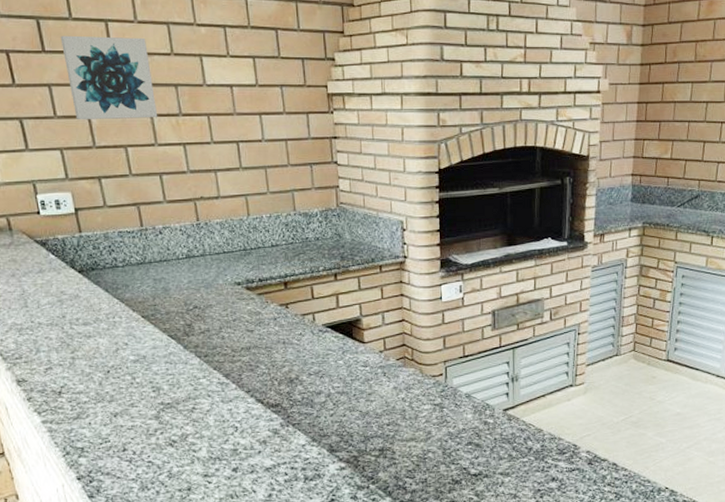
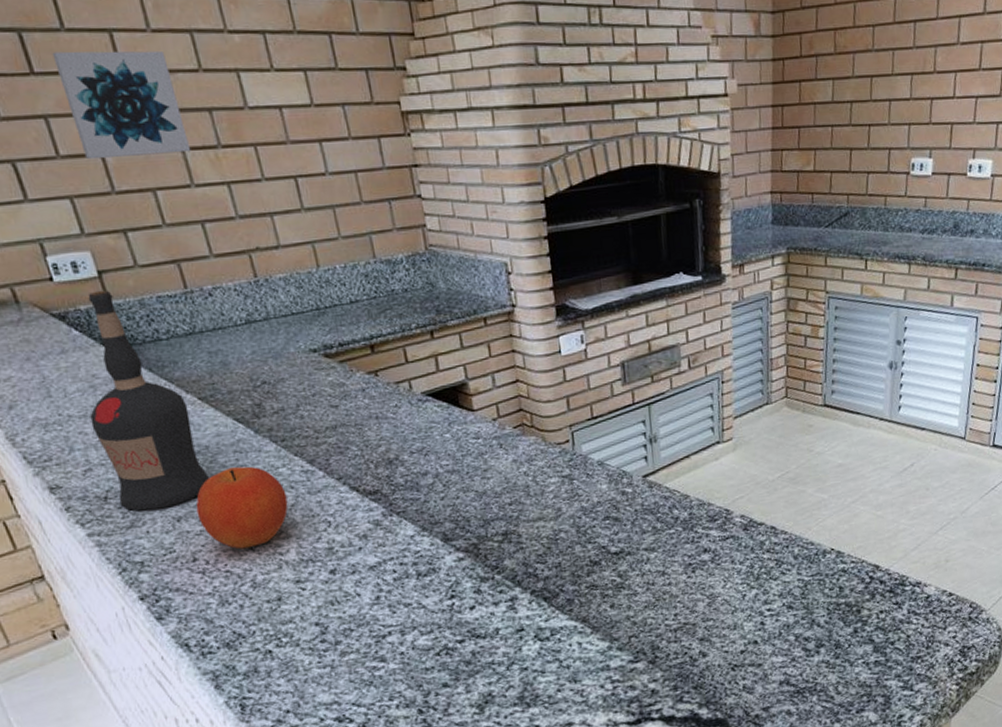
liquor bottle: none [55,224,143,406] -> present [88,290,209,511]
fruit: none [130,375,204,444] -> present [195,466,288,549]

